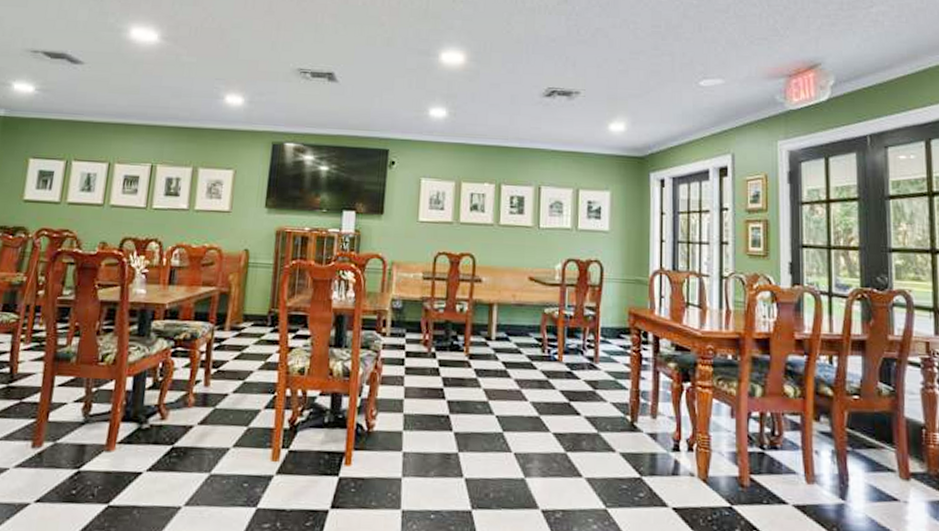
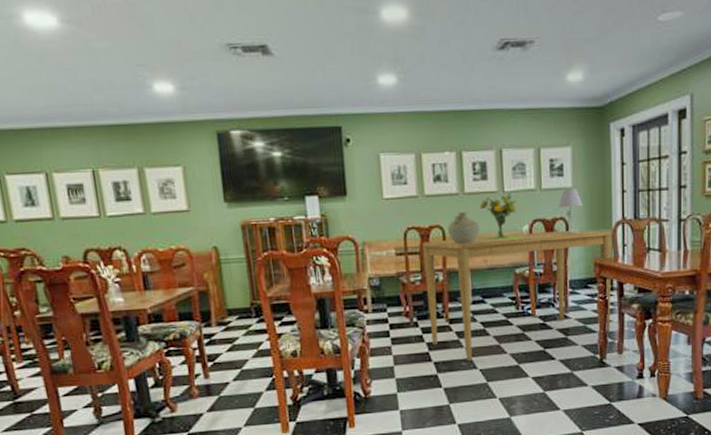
dining table: none [448,269,649,405] -> present [422,230,612,361]
ceramic jug: none [479,242,512,276] -> present [448,211,480,244]
bouquet: none [511,228,557,276] -> present [479,192,525,240]
table lamp: none [593,232,619,280] -> present [557,188,583,235]

